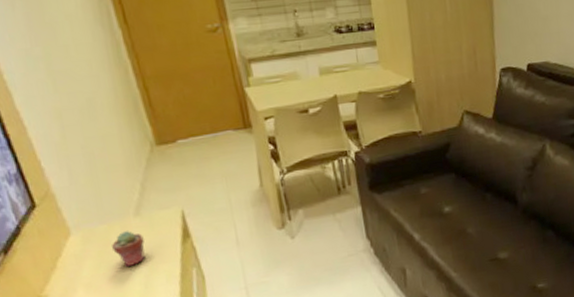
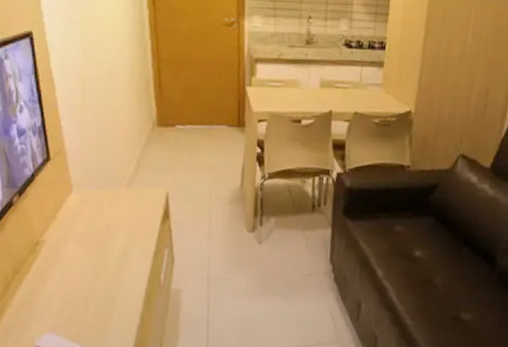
potted succulent: present [112,231,145,267] -> none [103,200,130,233]

